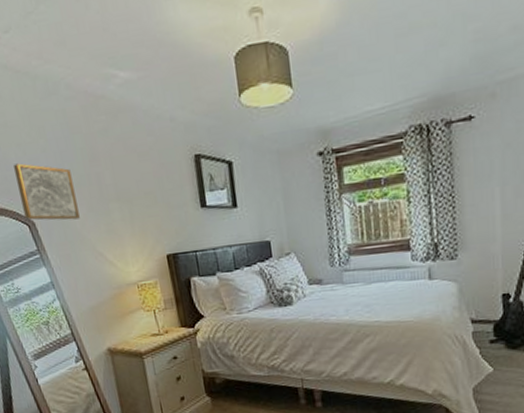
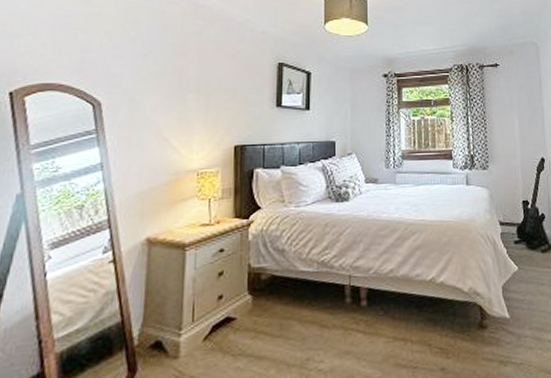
wall art: present [13,163,80,221] -> none [92,48,155,105]

